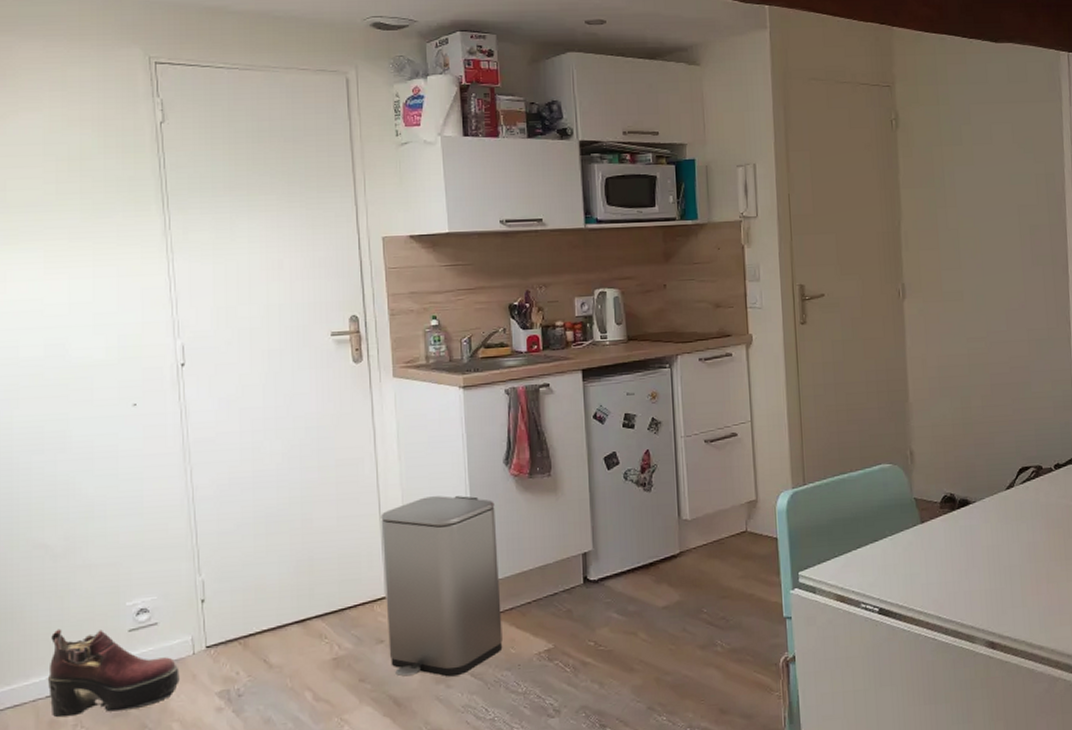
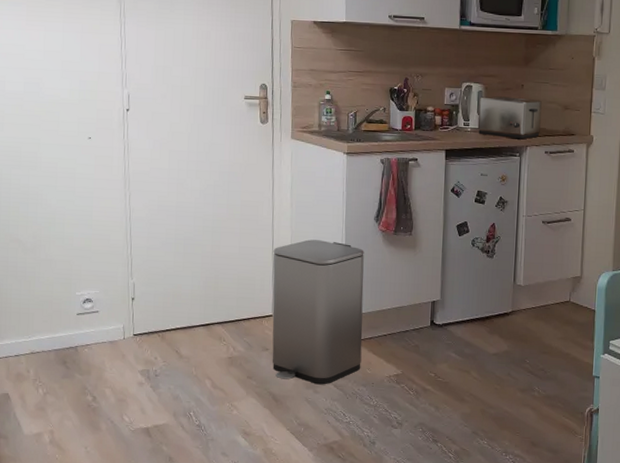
boot: present [47,629,180,717] -> none [16,305,113,374]
toaster: none [615,299,691,348] -> present [477,96,542,140]

